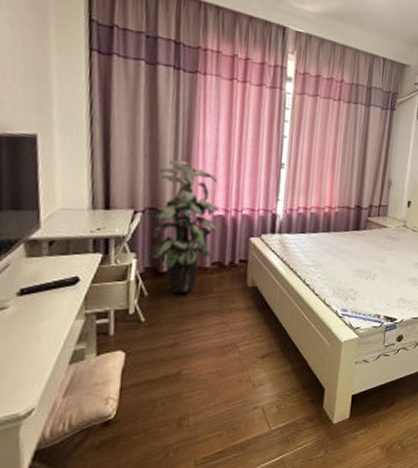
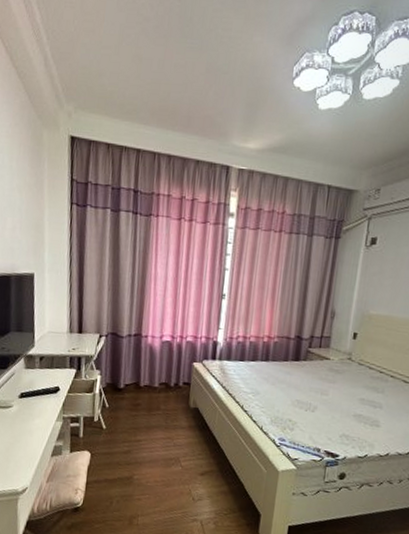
indoor plant: present [146,159,220,293] -> none [108,291,167,408]

